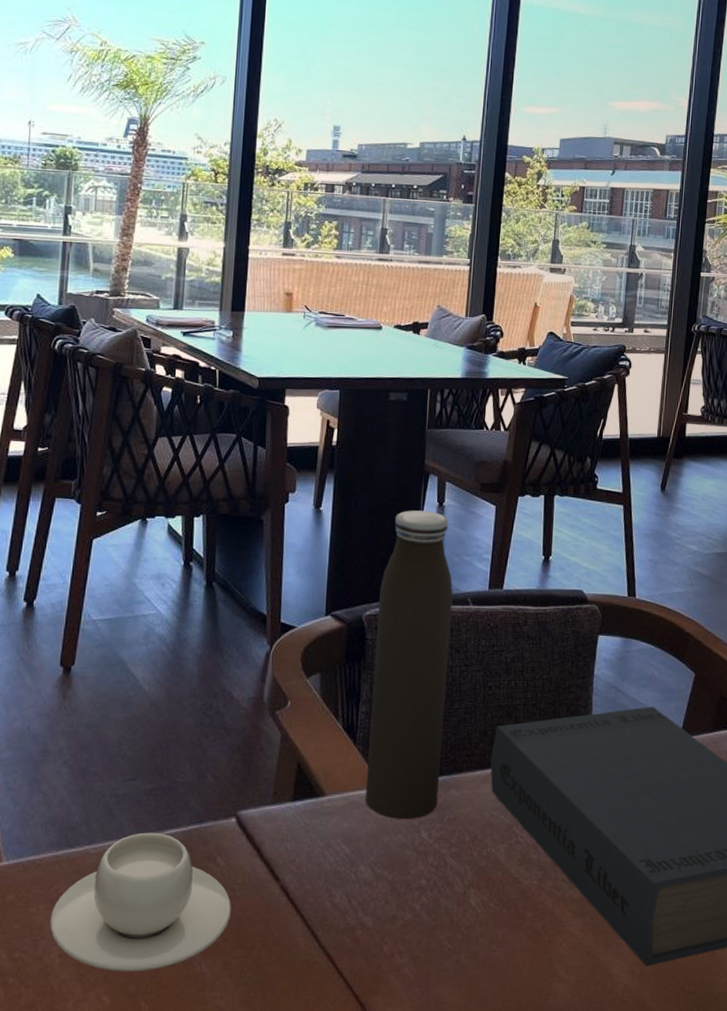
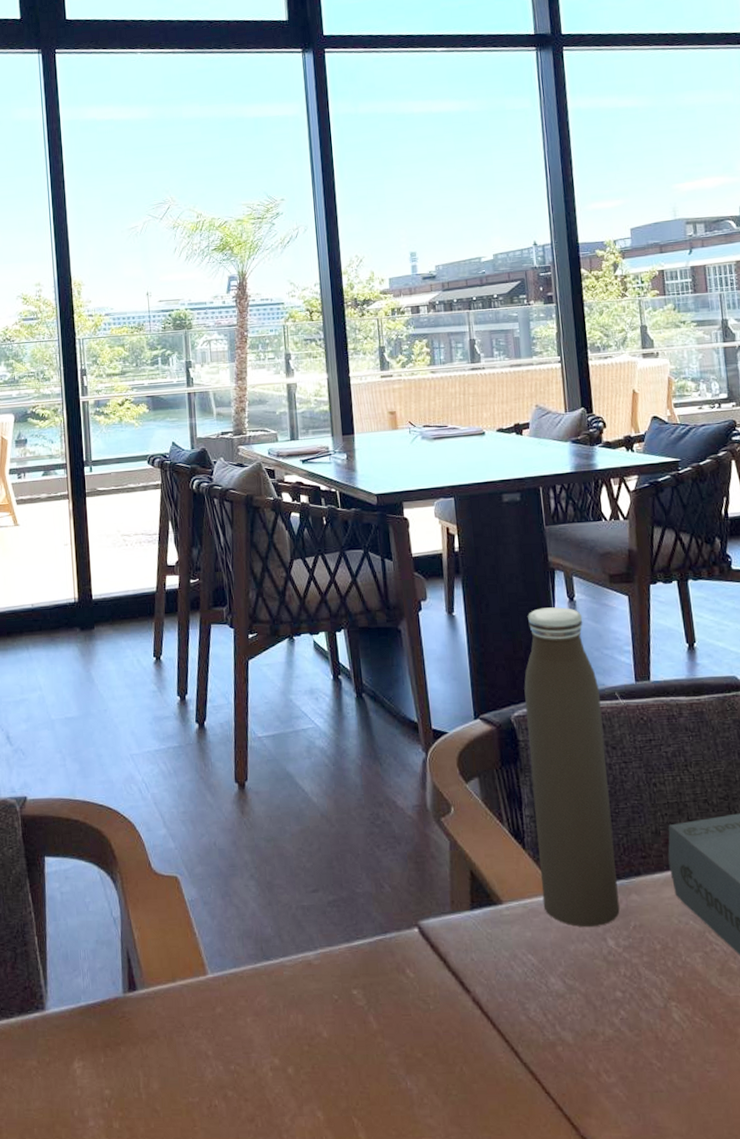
teacup: present [49,832,232,972] -> none [257,944,428,1087]

